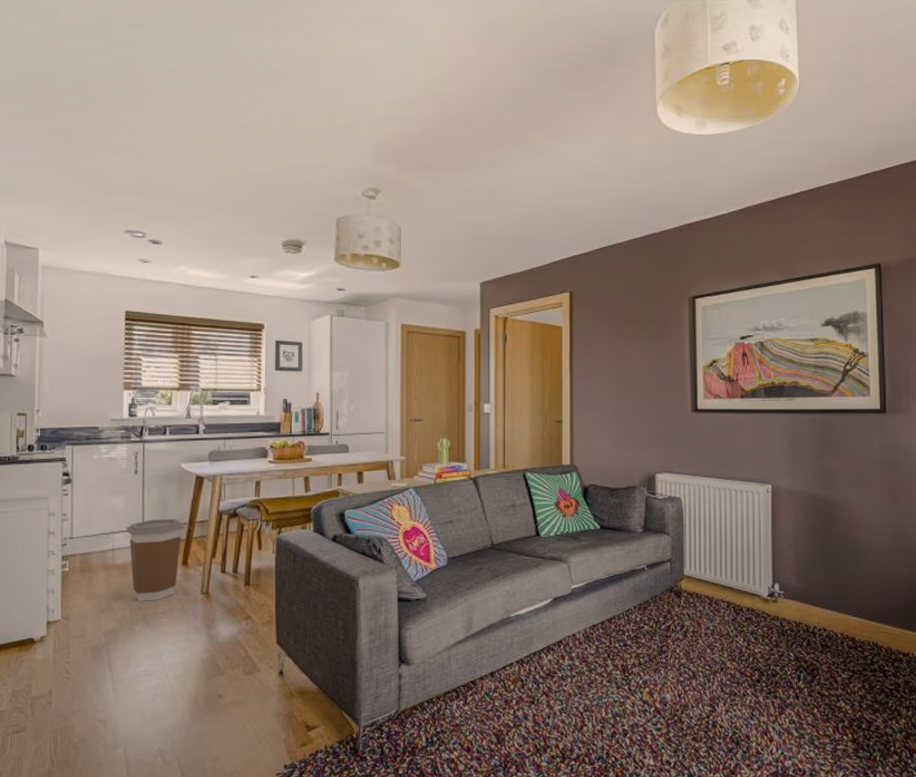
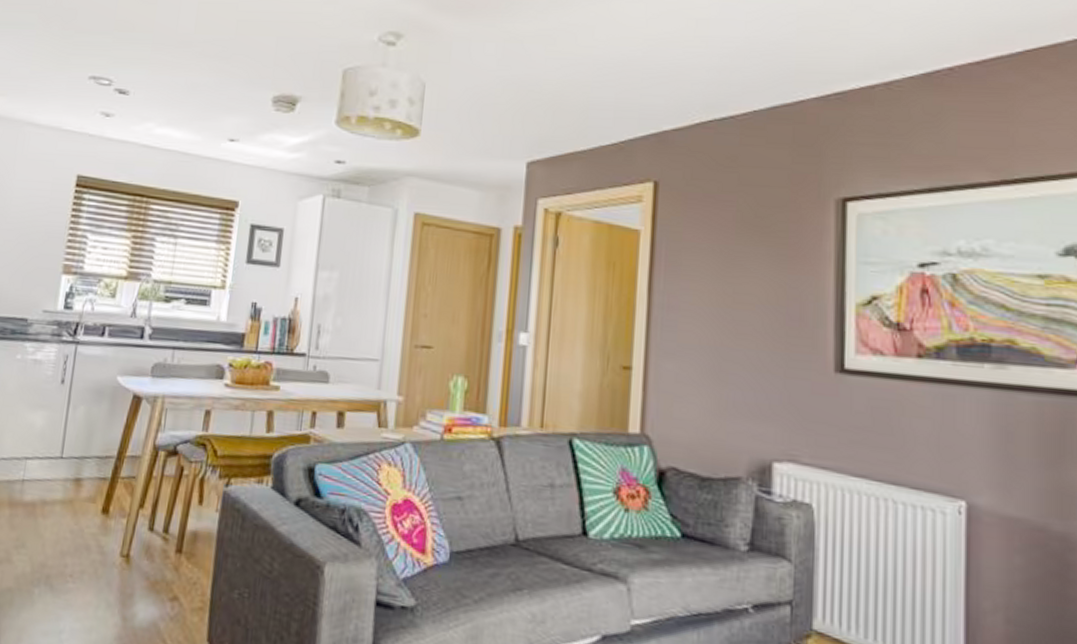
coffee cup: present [126,518,185,601] -> none [39,446,112,557]

